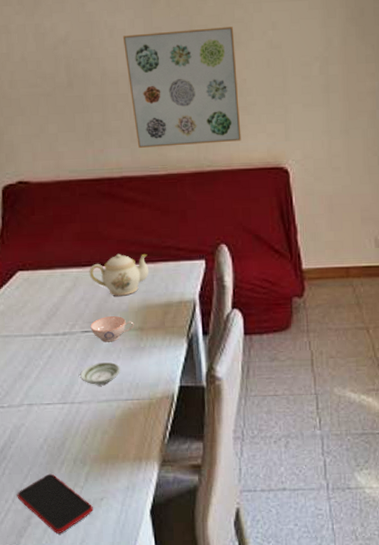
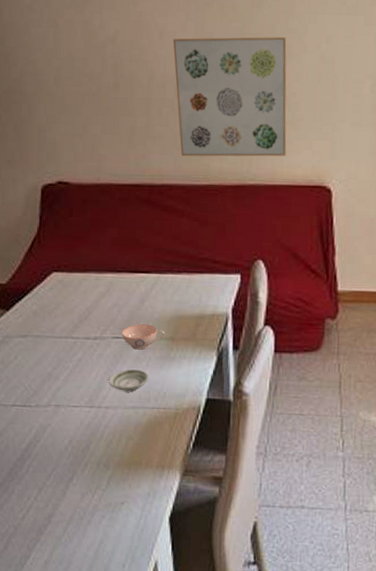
smartphone: present [17,473,93,533] -> none [39,475,113,533]
teapot: present [89,253,149,296] -> none [123,261,184,305]

